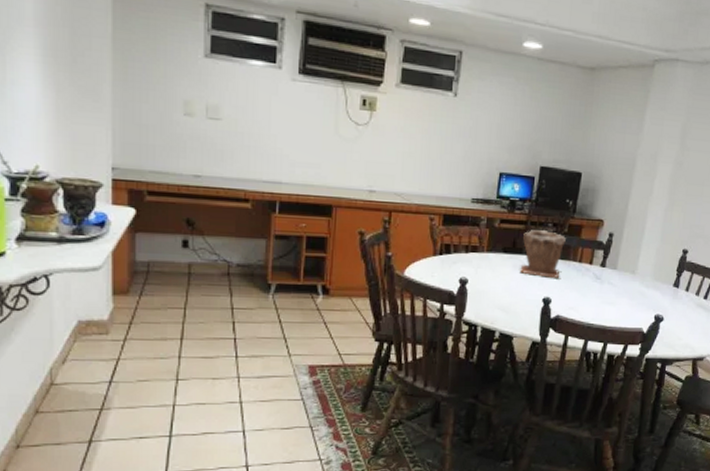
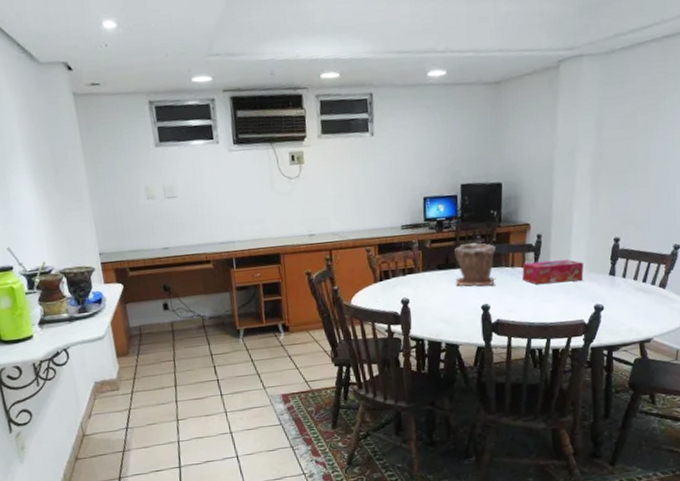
tissue box: none [588,260,650,287] -> present [522,259,584,284]

